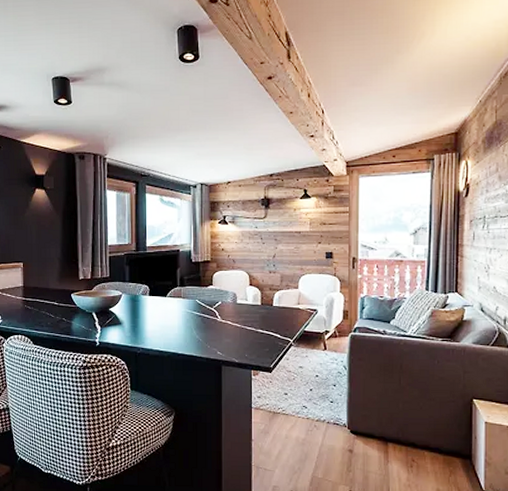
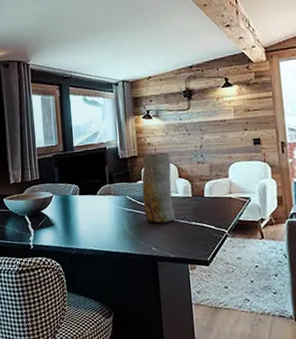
vase: none [213,260,243,329] -> present [142,153,176,223]

